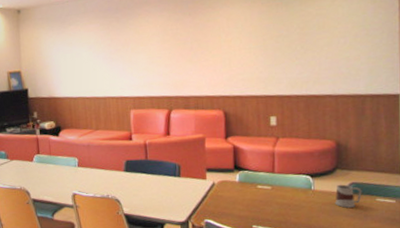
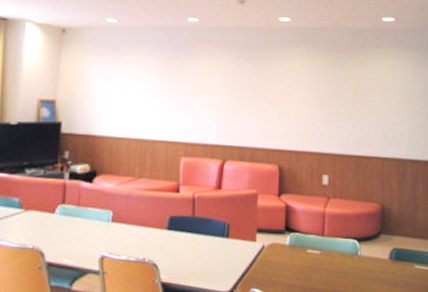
mug: present [335,184,362,208] -> none [378,250,402,275]

